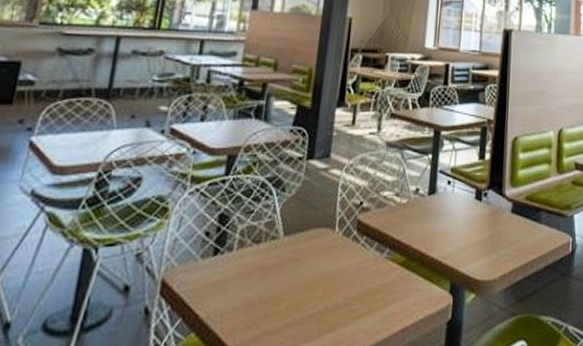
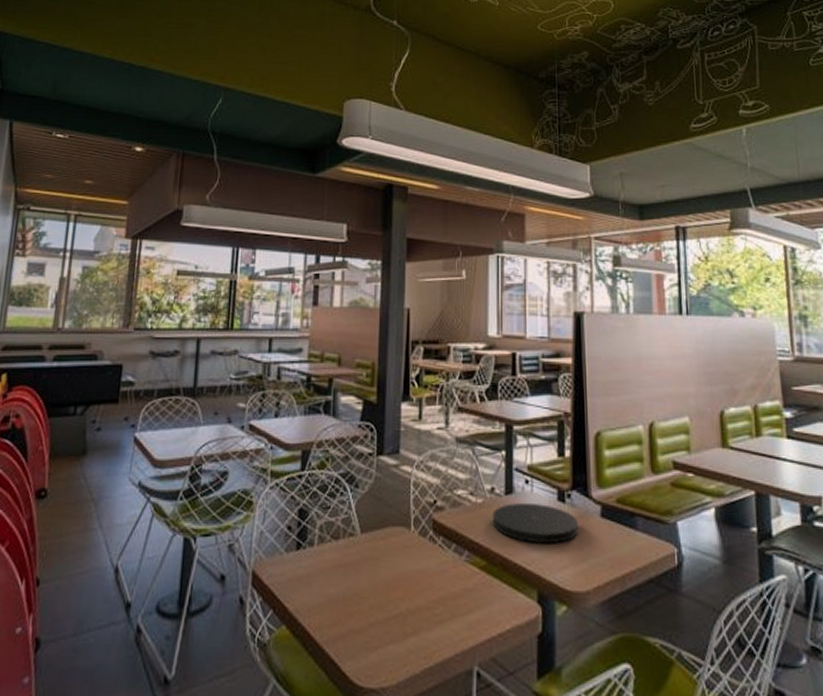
plate: none [414,203,492,239] -> present [492,503,579,544]

